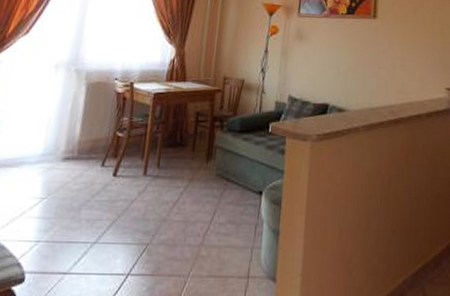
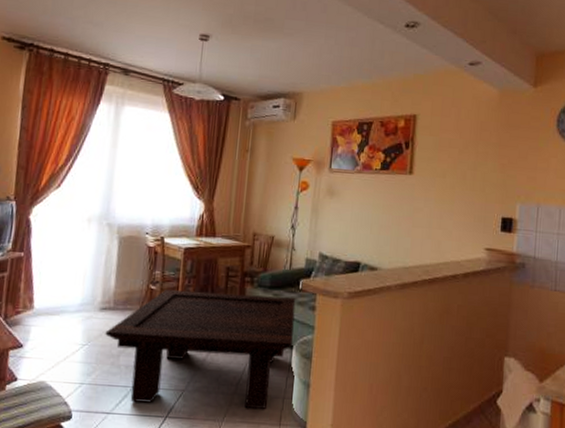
coffee table: none [66,137,266,262] -> present [105,290,296,410]

